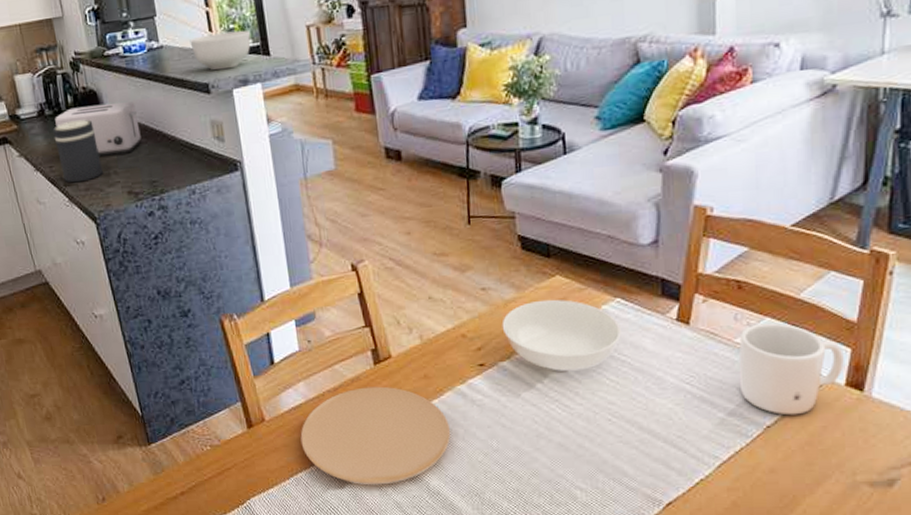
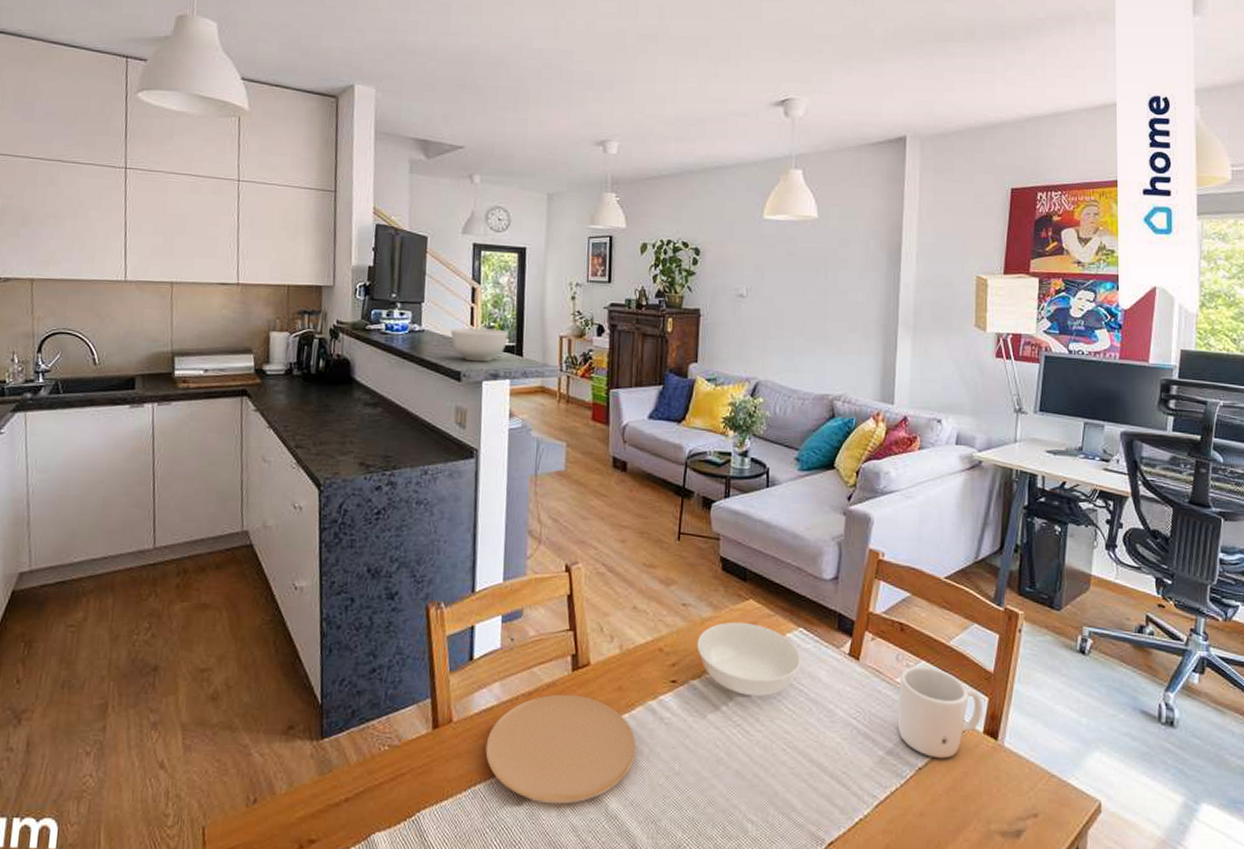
cylinder: present [52,120,103,183] -> none [296,384,340,446]
toaster: present [55,100,141,157] -> none [301,372,386,425]

